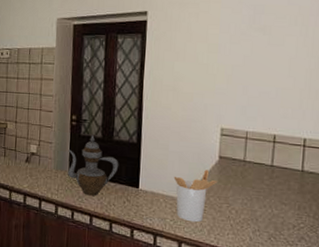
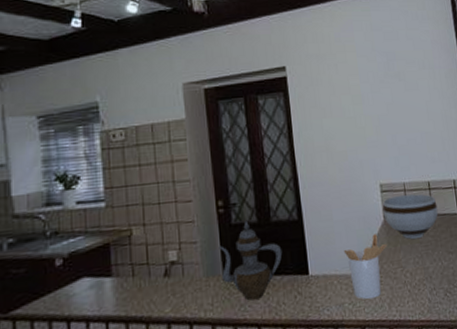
bowl: none [219,141,280,183] -> present [382,194,438,239]

